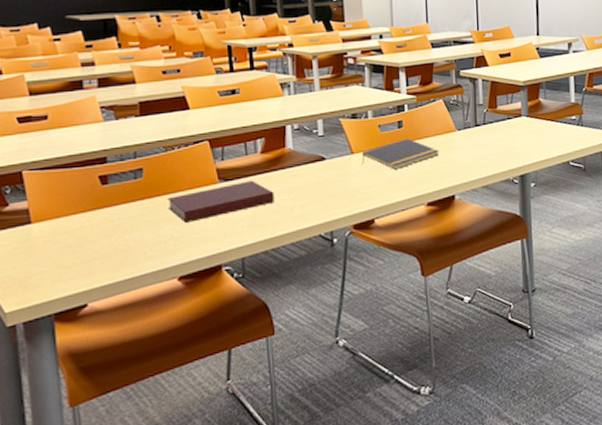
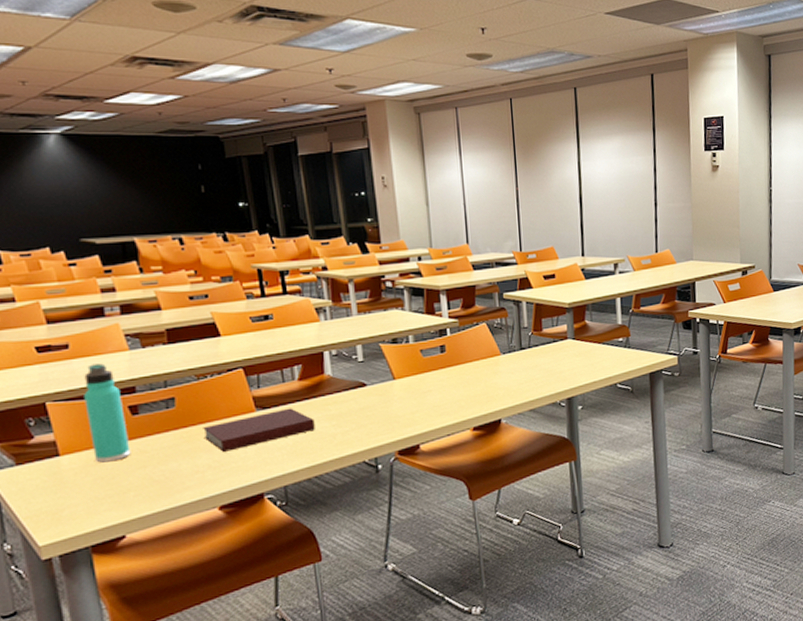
thermos bottle: none [58,134,98,231] -> present [84,363,131,463]
notepad: present [361,138,440,170] -> none [403,362,485,395]

